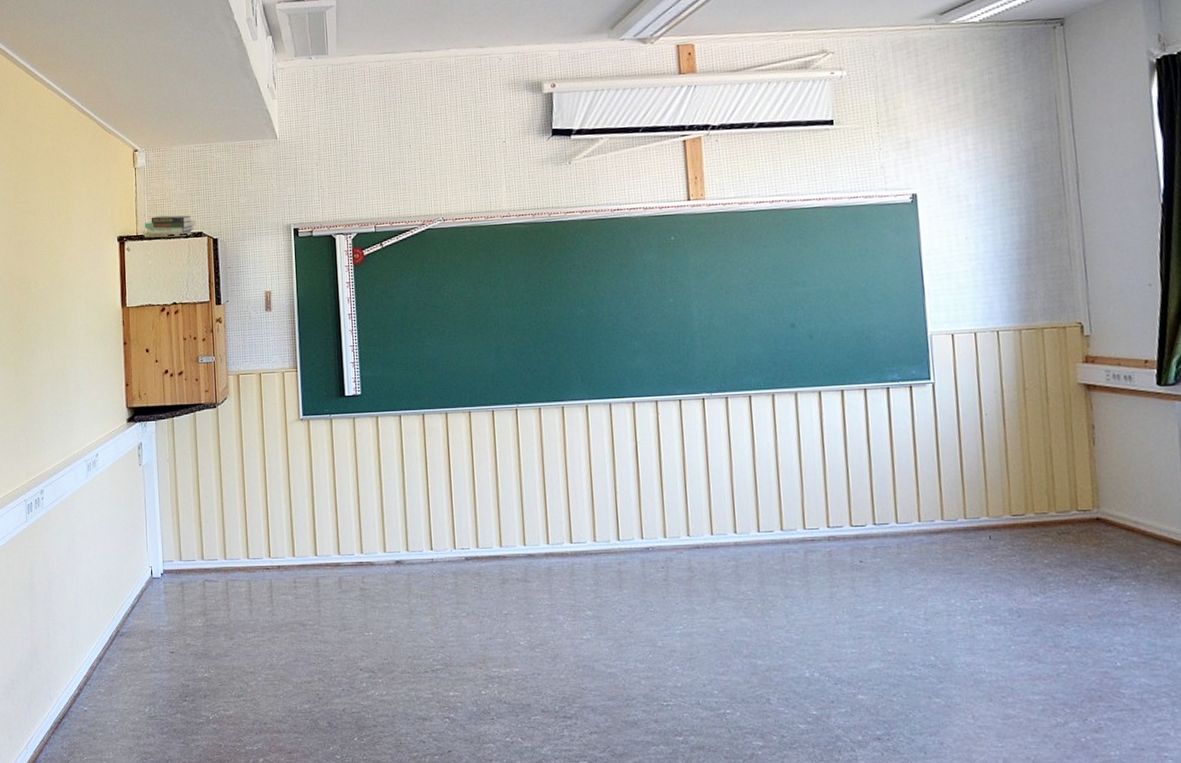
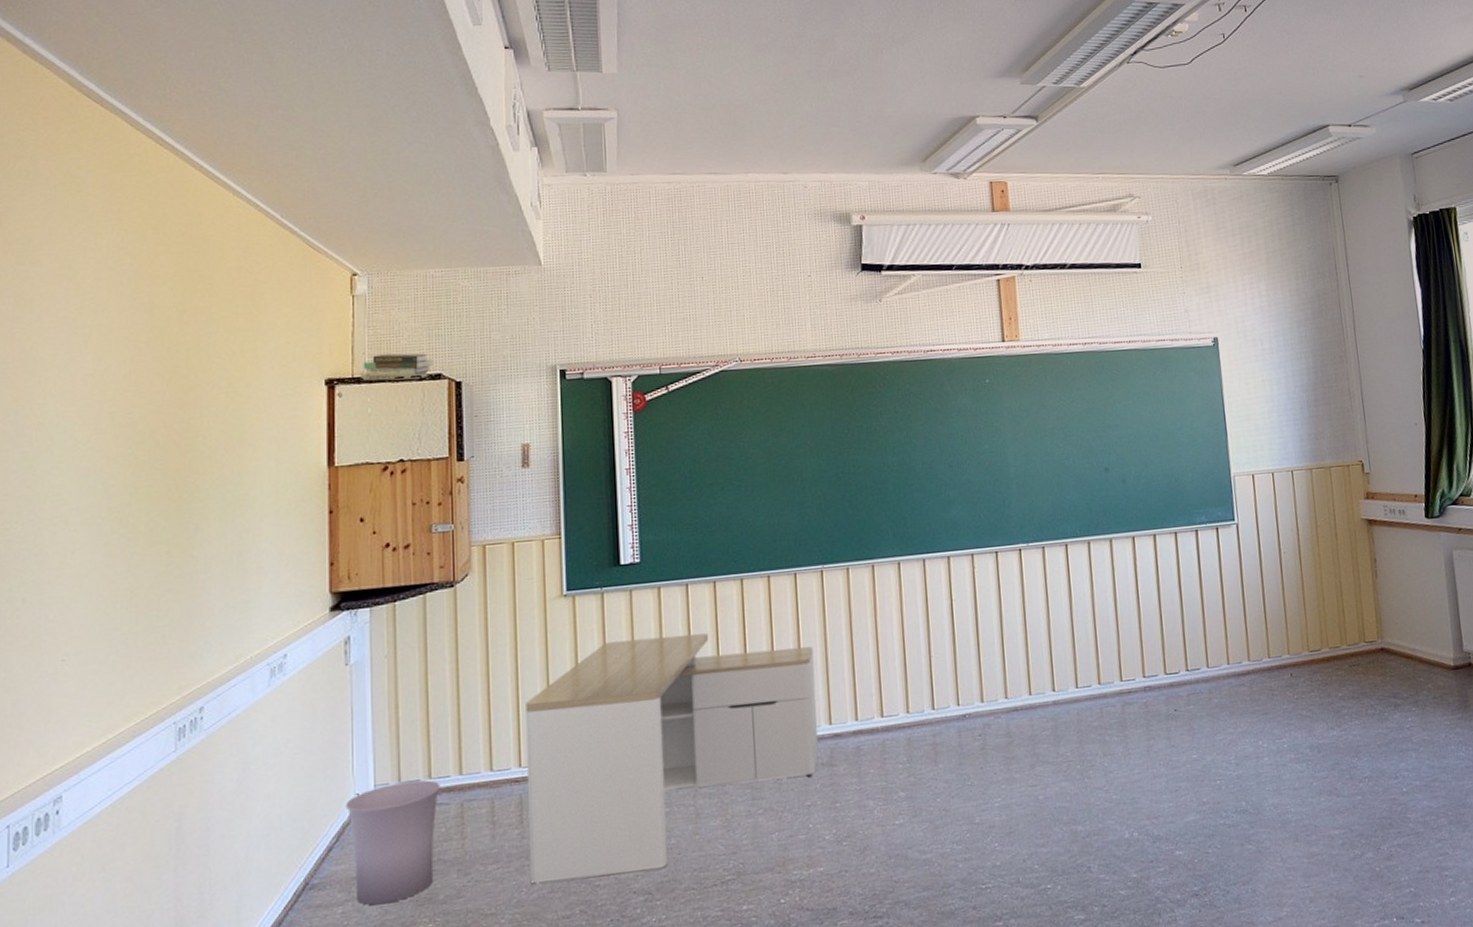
waste bin: none [143,560,211,654] -> present [346,780,440,906]
desk: none [273,458,514,653] -> present [525,633,819,884]

